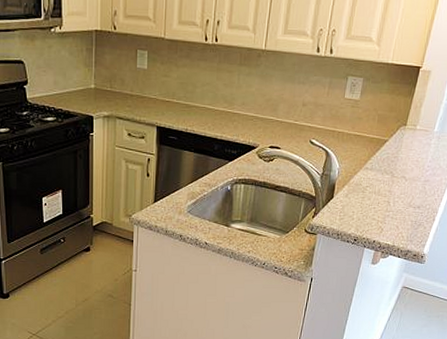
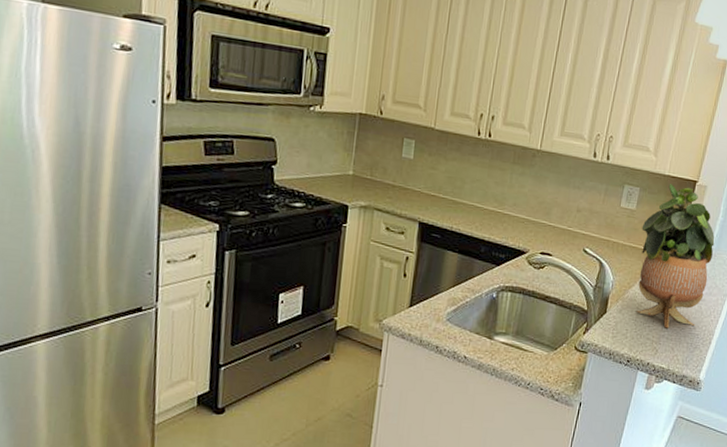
potted plant: none [361,72,439,209] -> present [636,184,715,329]

